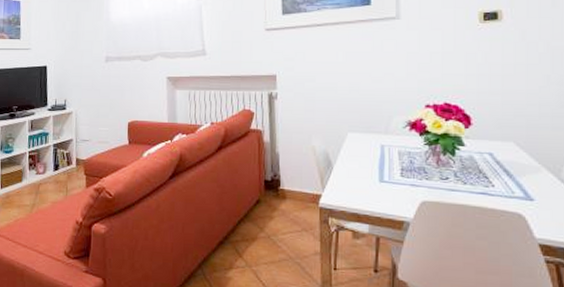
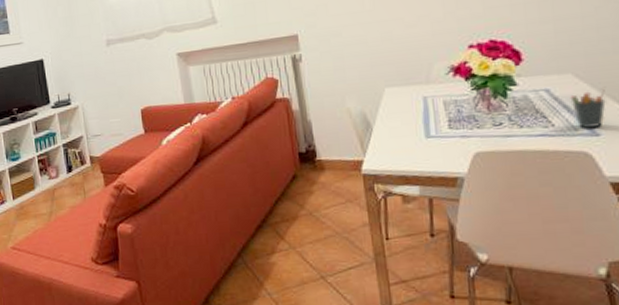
pen holder: none [510,157,541,194] -> present [570,86,606,129]

